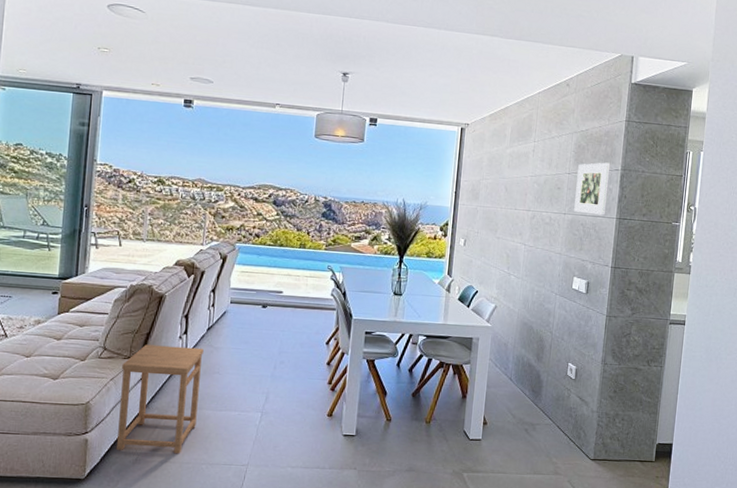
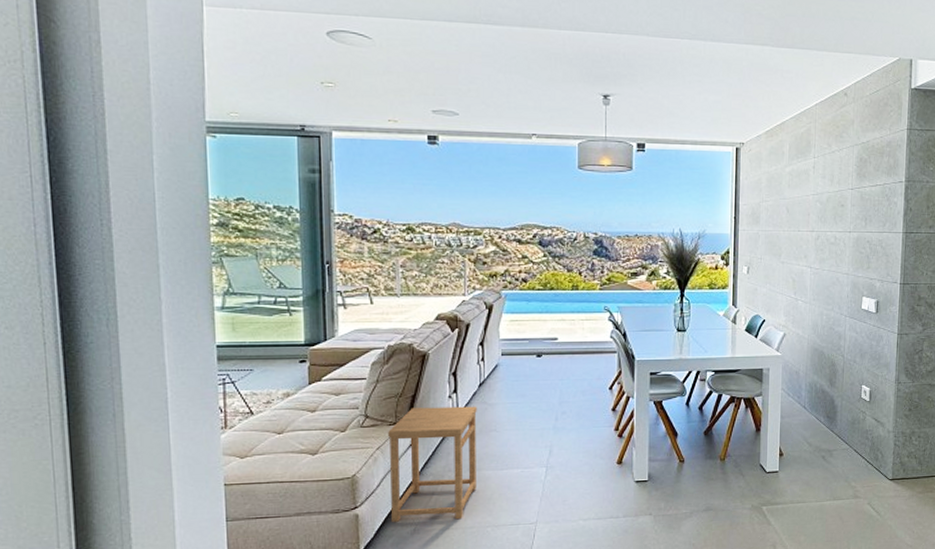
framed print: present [574,162,611,215] -> none [859,175,894,231]

